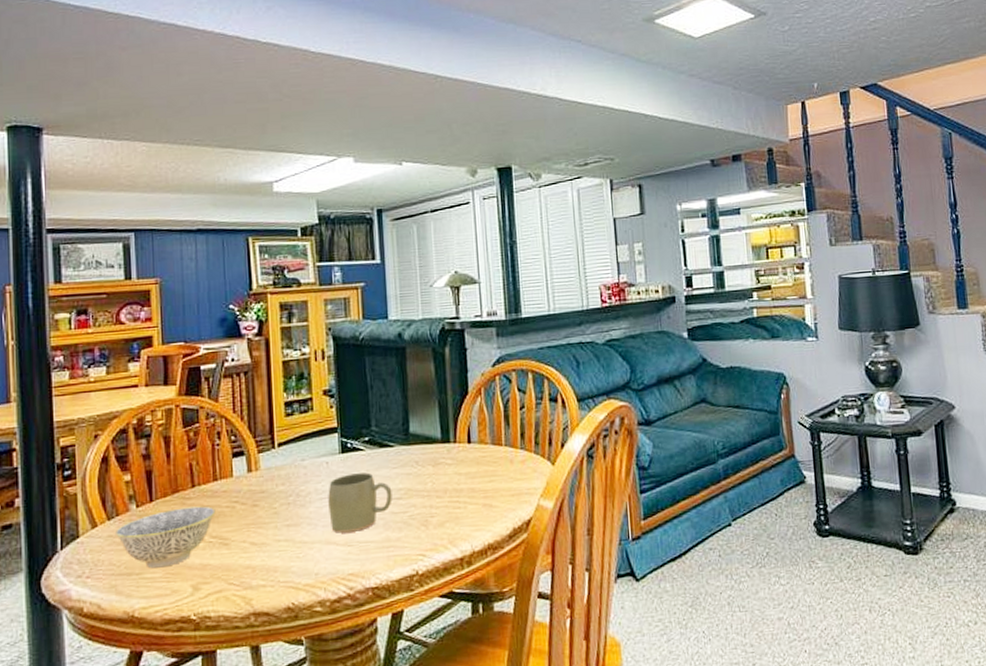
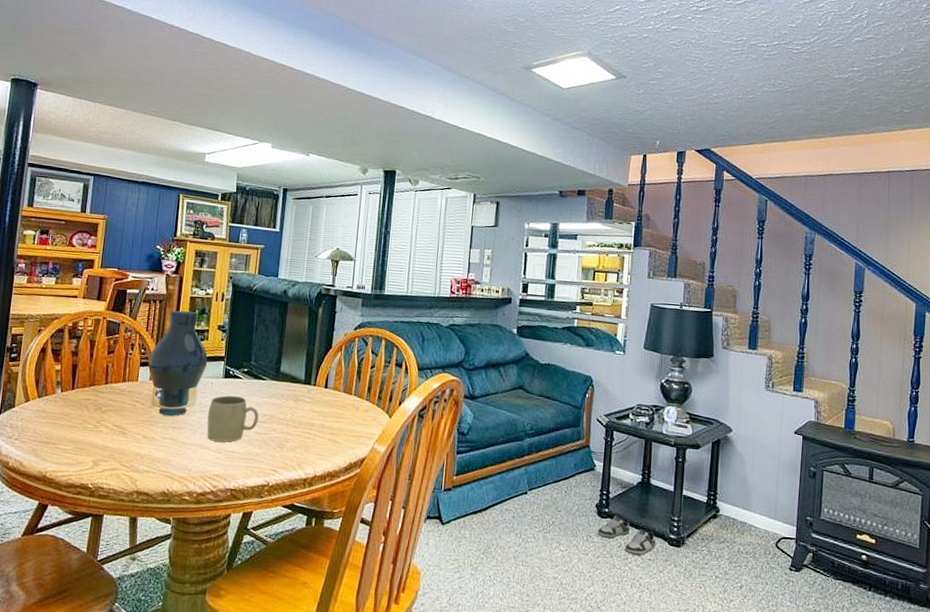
bowl: present [116,506,216,568] -> none [42,398,121,443]
vase: none [242,379,318,513] -> present [148,310,208,416]
shoe: none [821,530,891,574] -> present [598,515,656,555]

